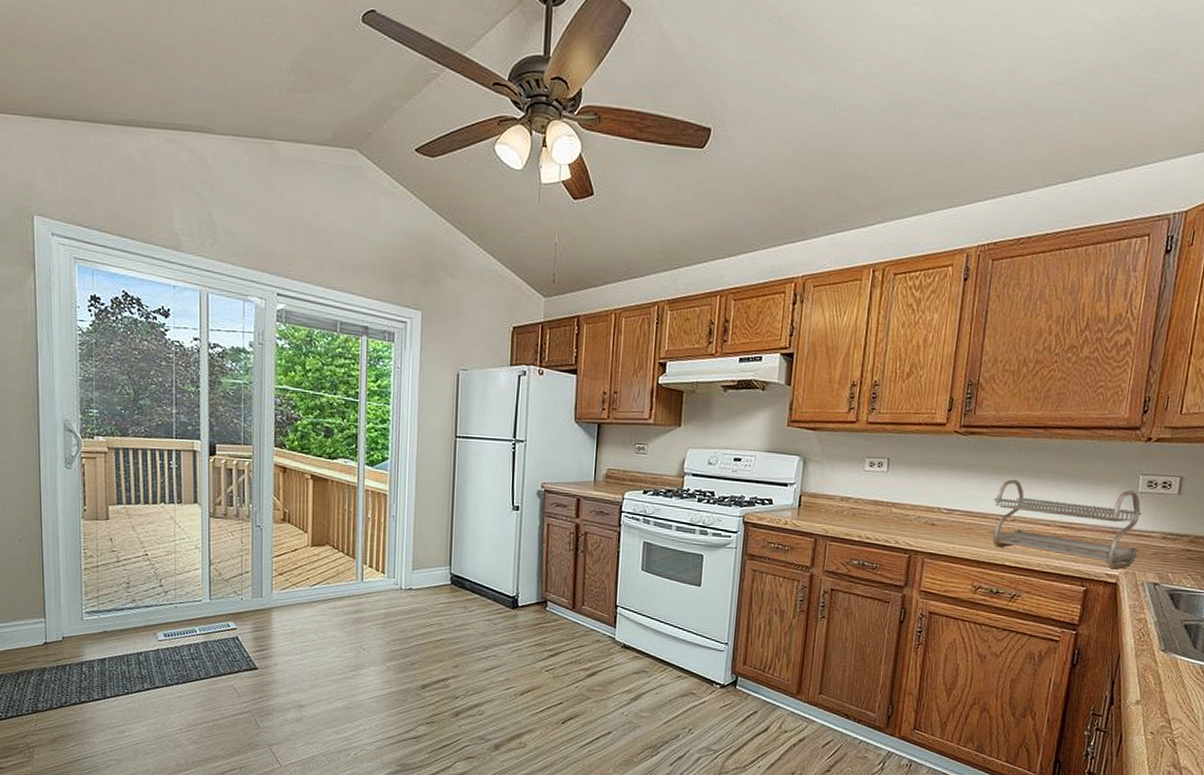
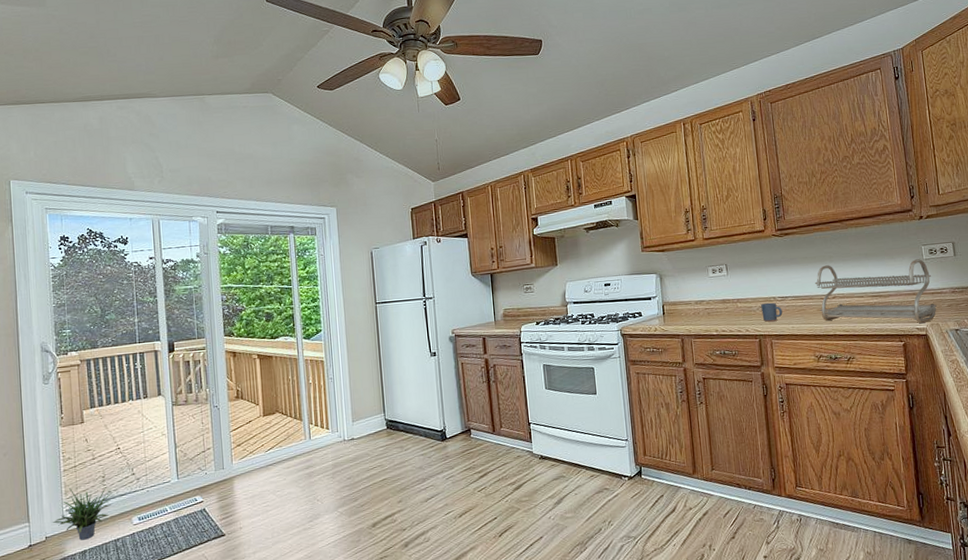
potted plant: none [70,586,136,647] -> present [52,485,112,540]
mug: none [919,513,946,537] -> present [761,302,783,322]

